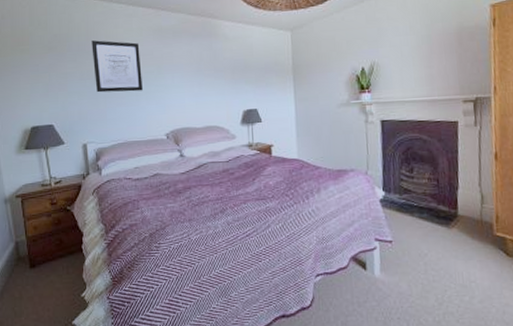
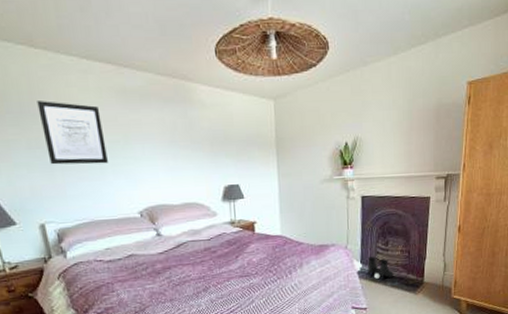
boots: none [390,184,421,210] -> present [367,257,394,280]

